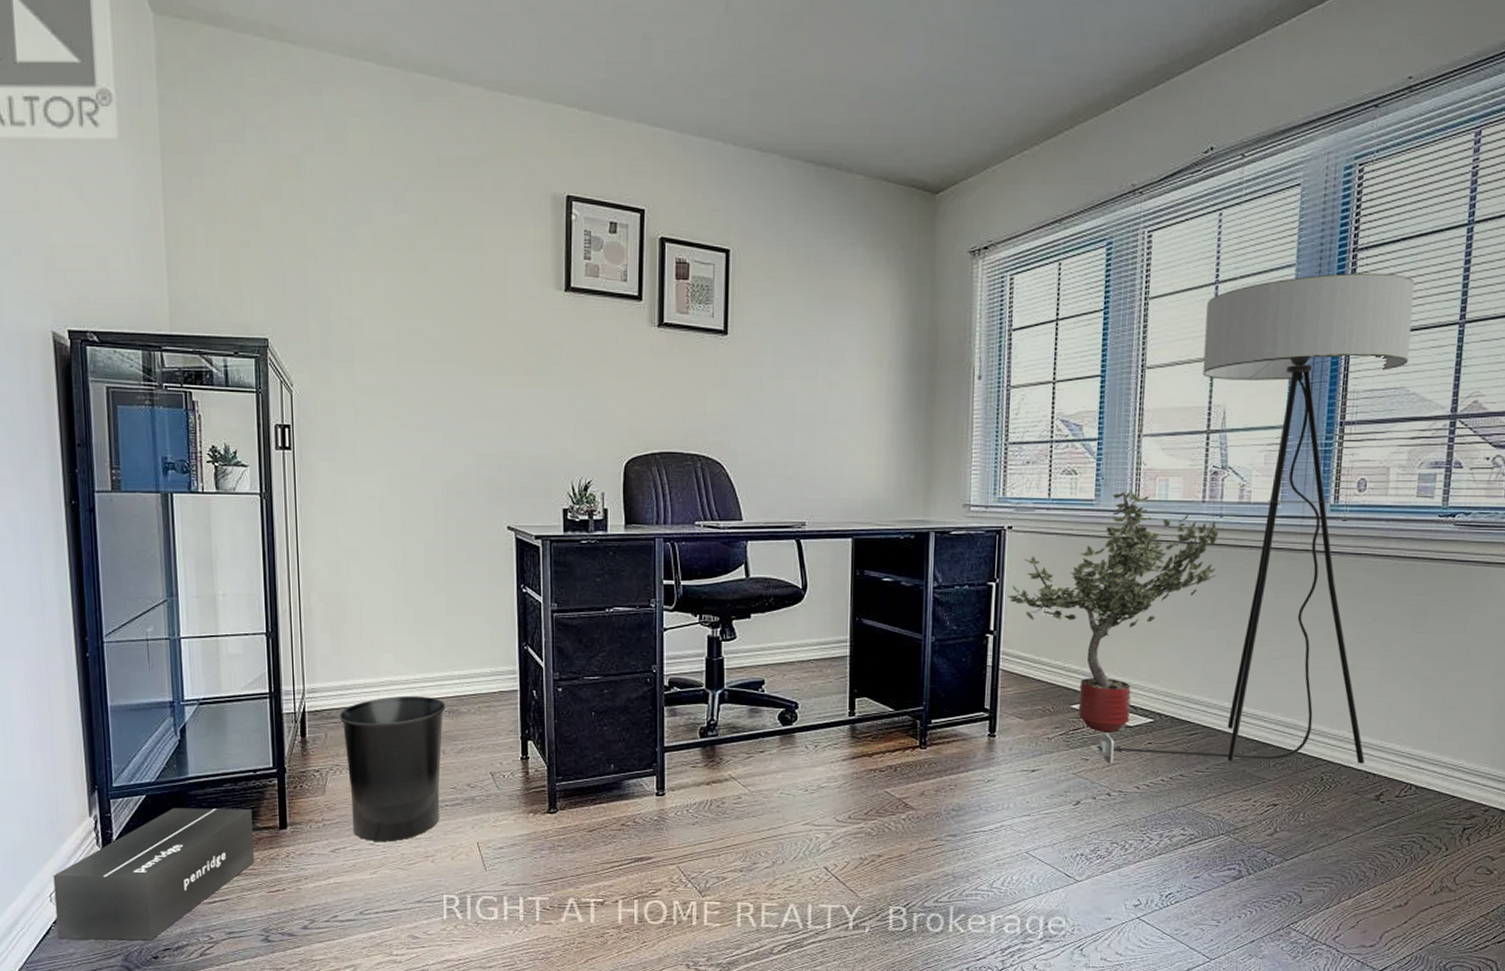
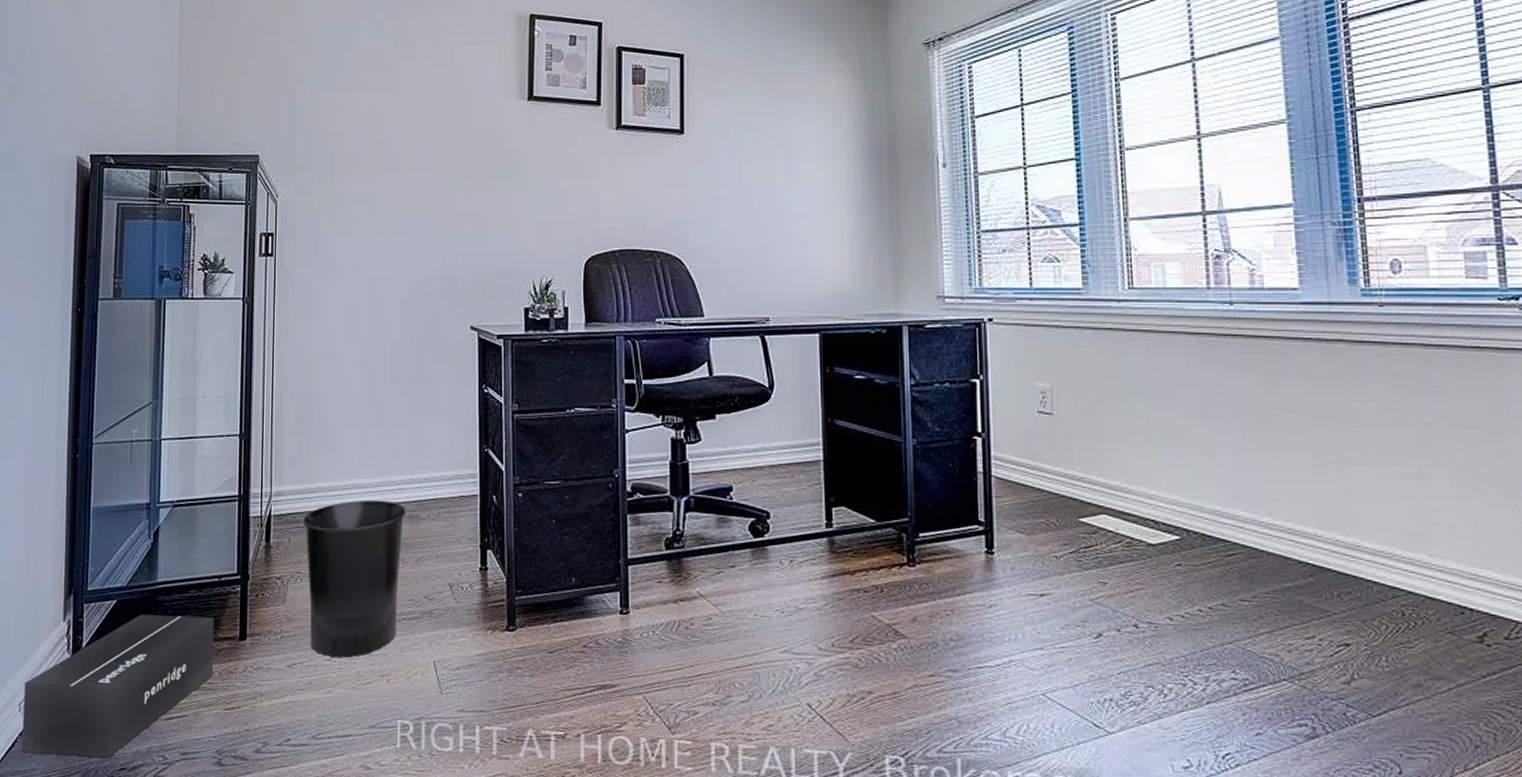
potted tree: present [1008,490,1219,733] -> none [994,277,1234,551]
floor lamp: present [1089,272,1415,765] -> none [1106,41,1456,596]

